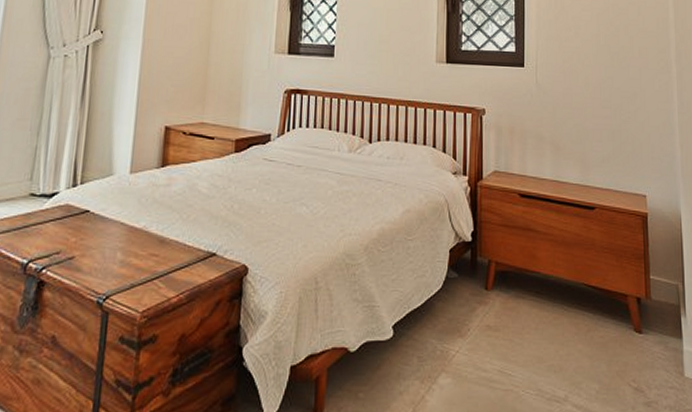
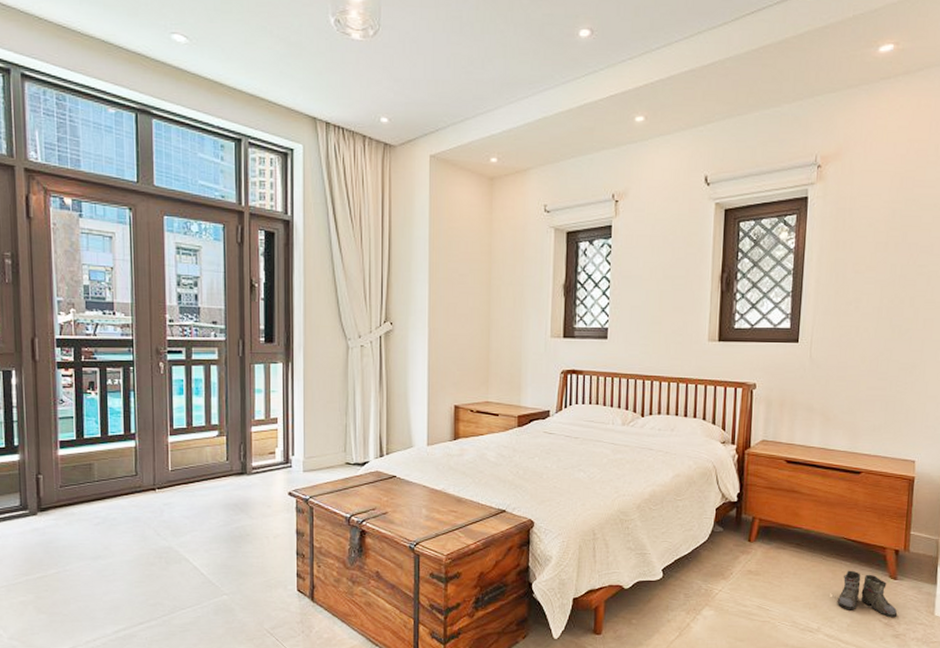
boots: none [577,323,647,381] -> present [832,570,898,618]

